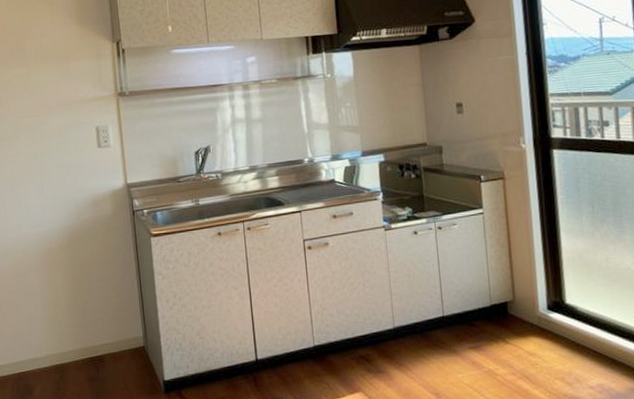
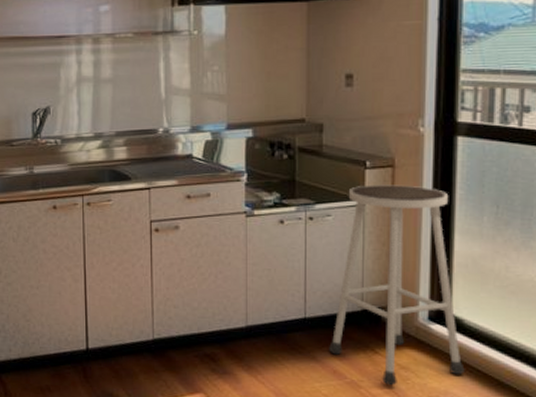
stool: none [466,193,583,371] -> present [329,185,465,386]

